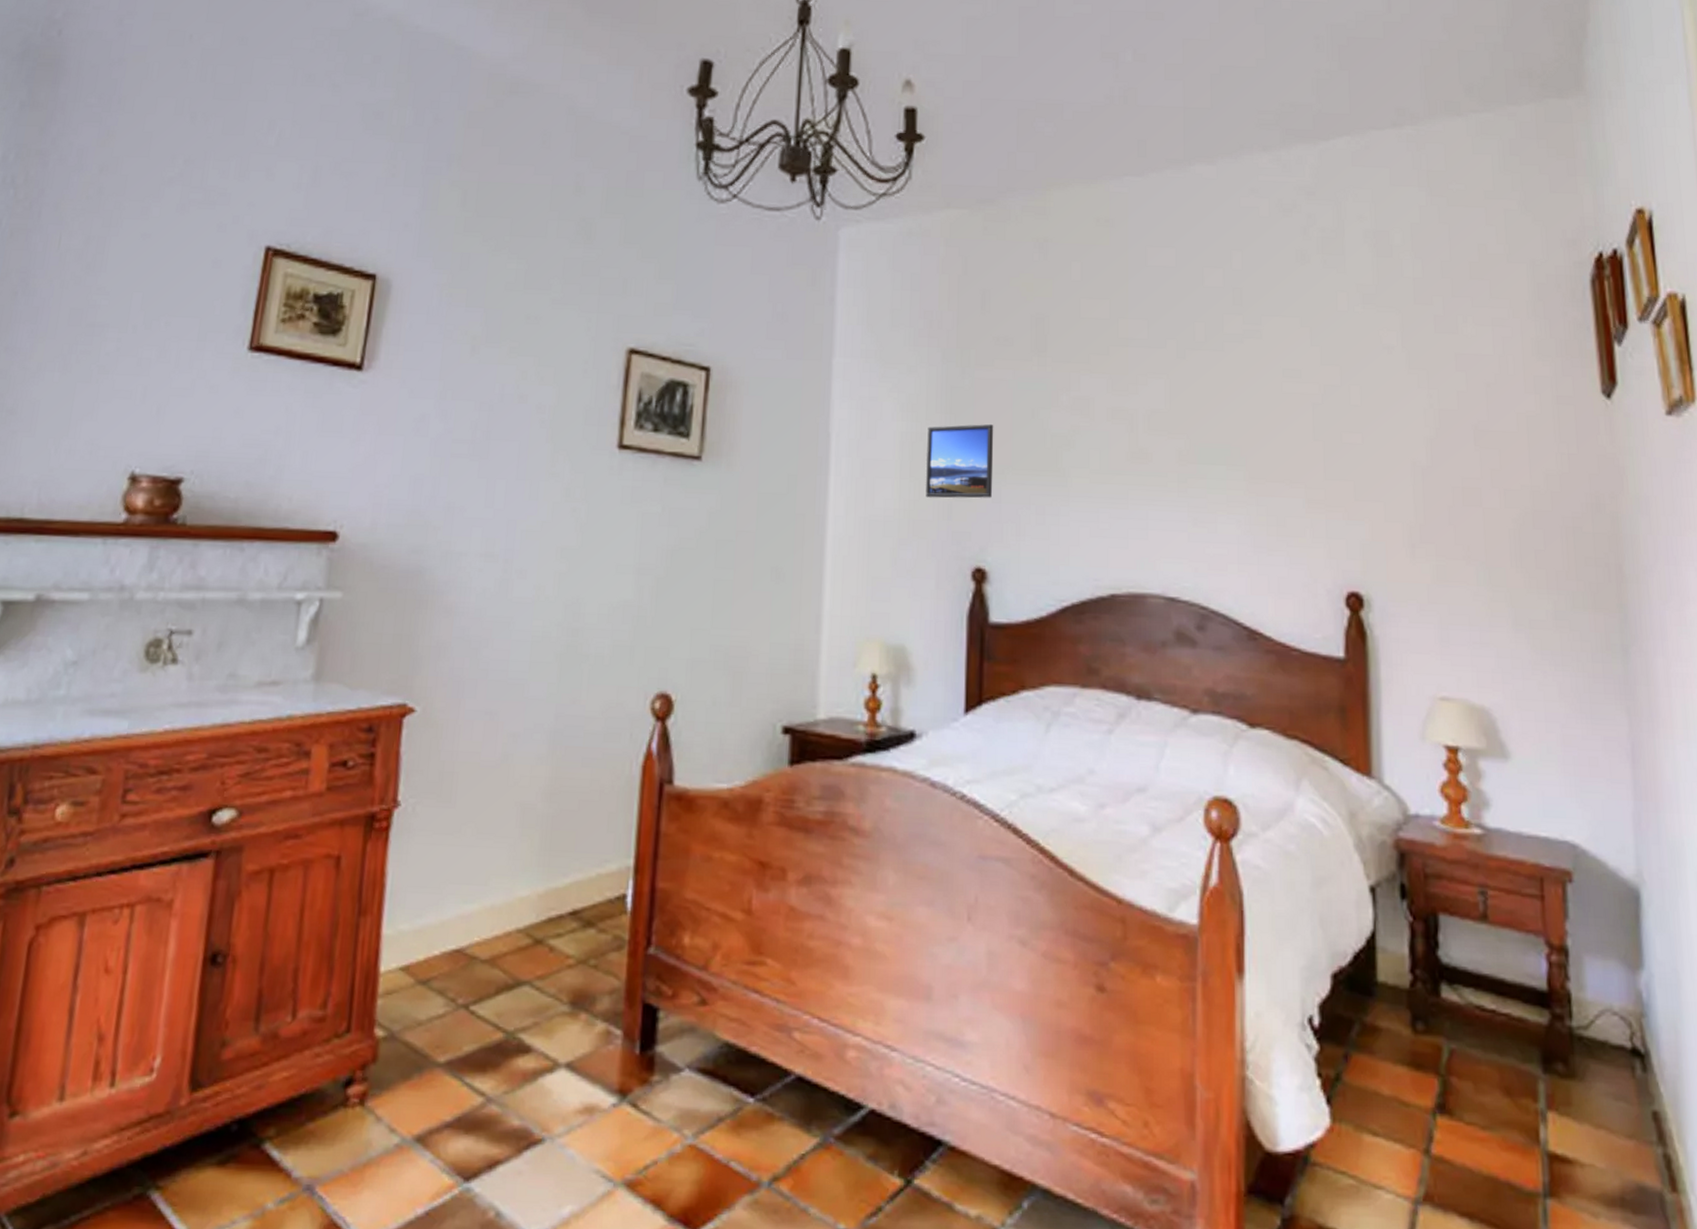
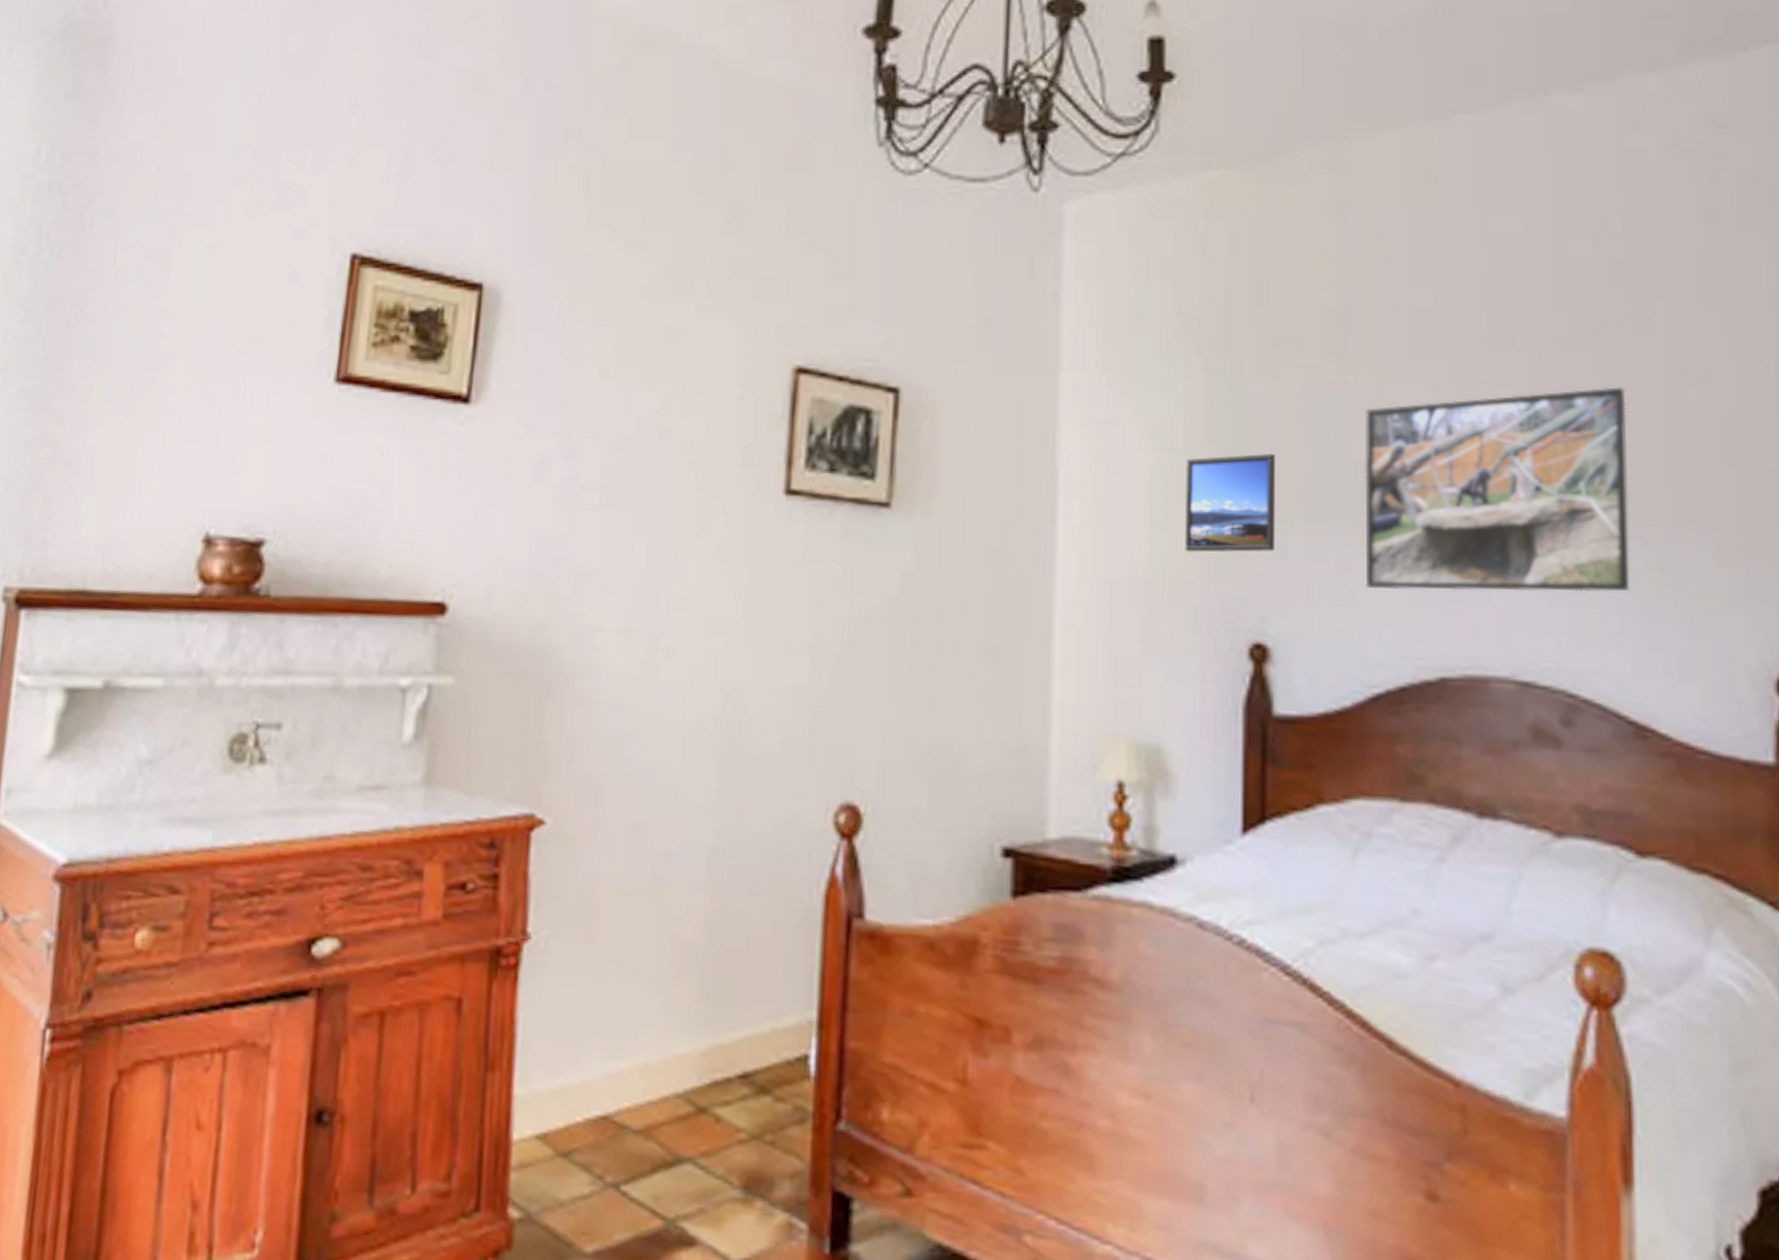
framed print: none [1058,380,1246,531] -> present [1364,387,1630,592]

